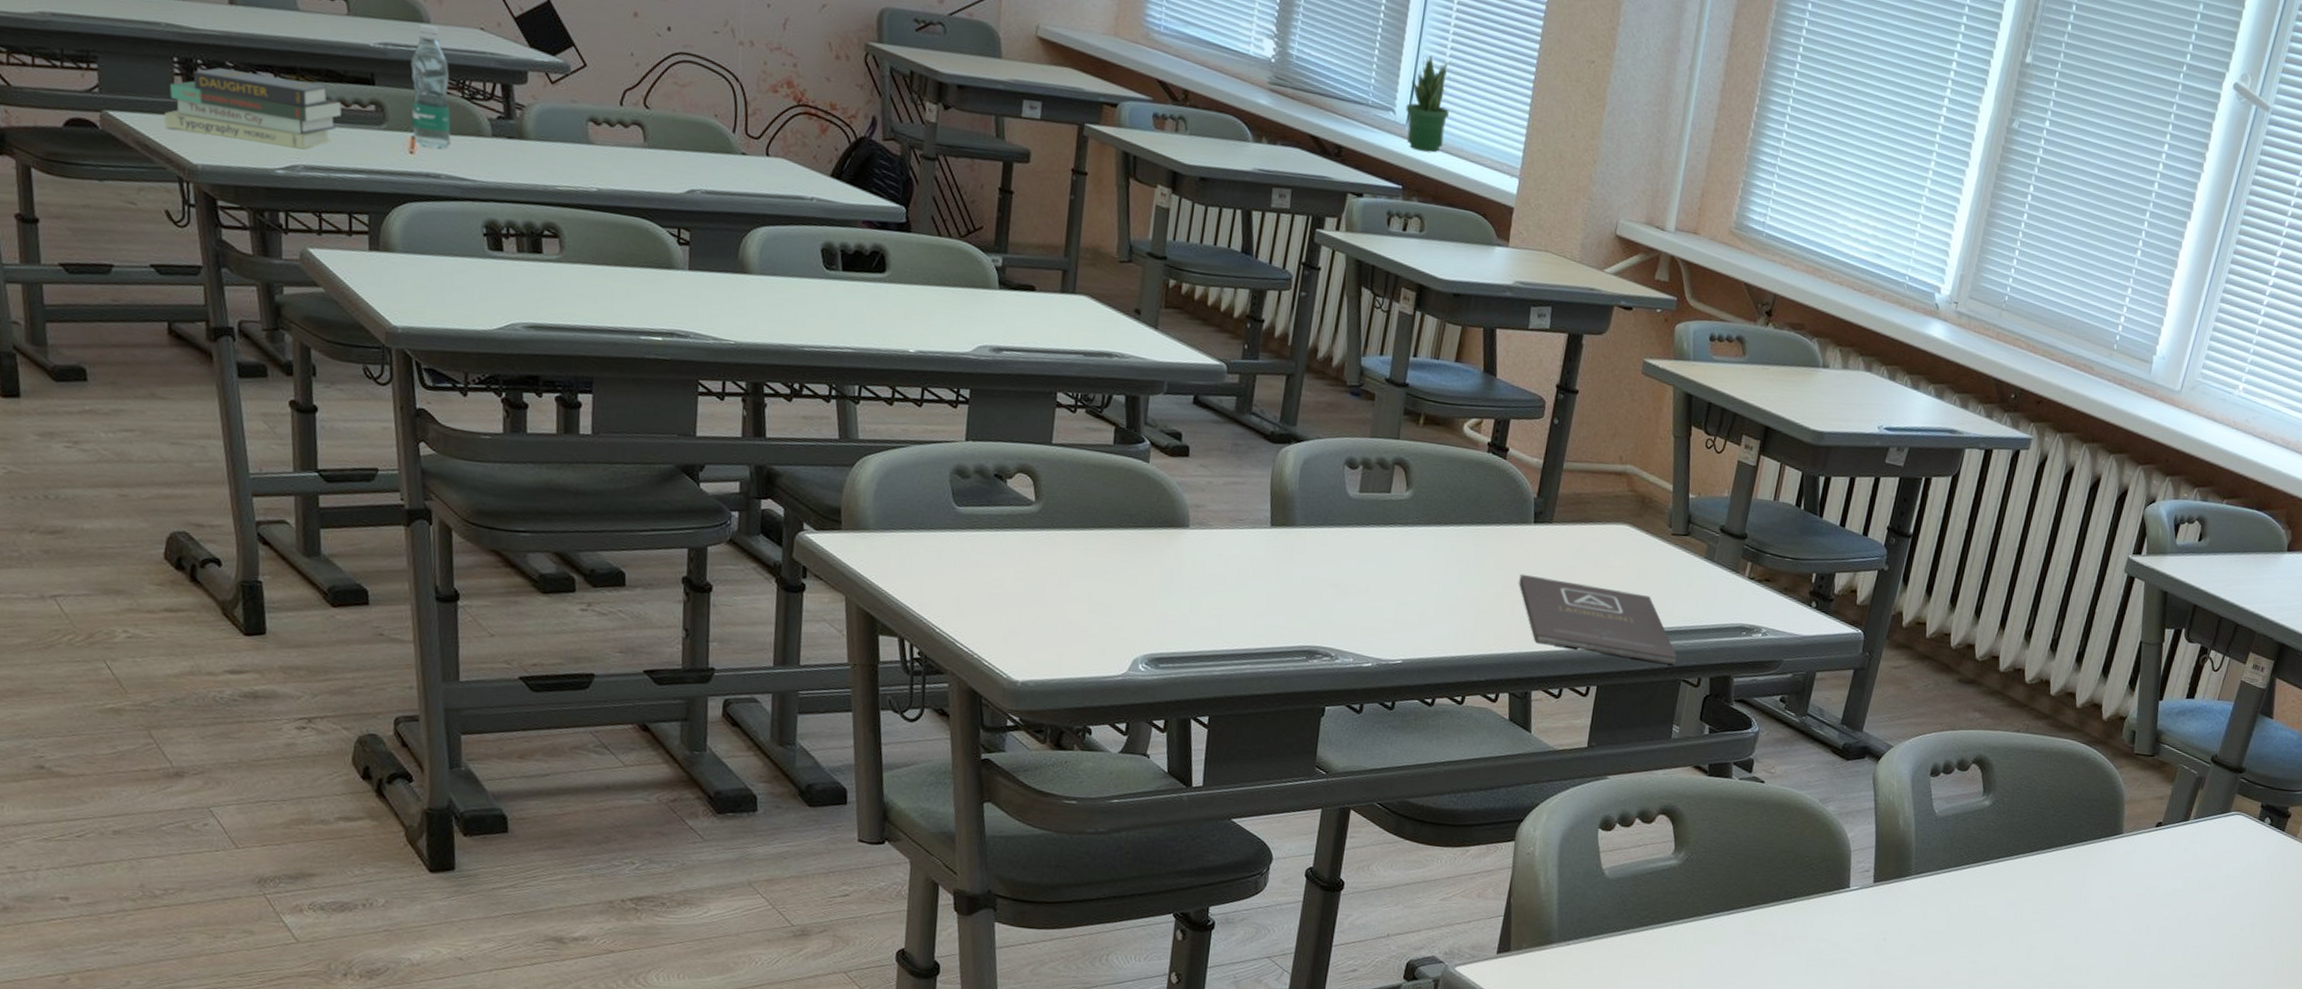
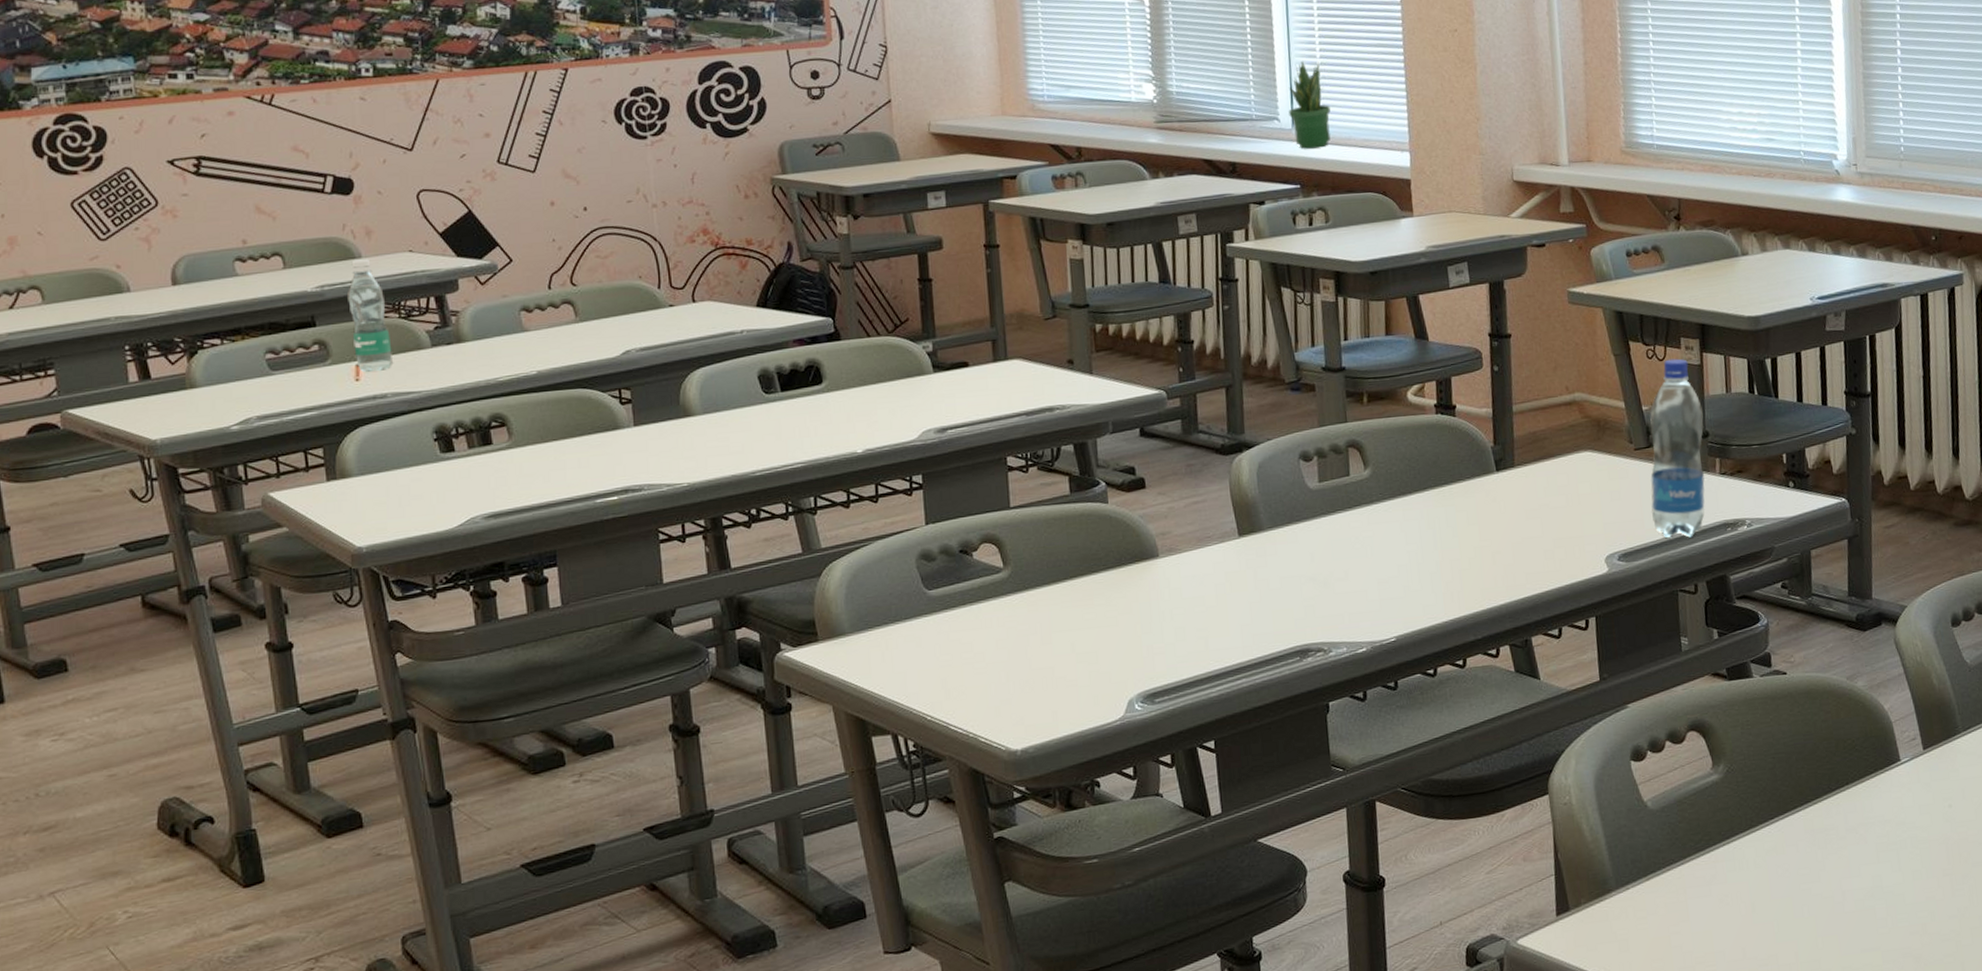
books: present [163,67,342,150] -> none [120,338,287,413]
book: present [1519,573,1678,665] -> none [1494,515,1669,588]
bottle: none [1673,453,1747,633] -> present [1650,358,1705,538]

